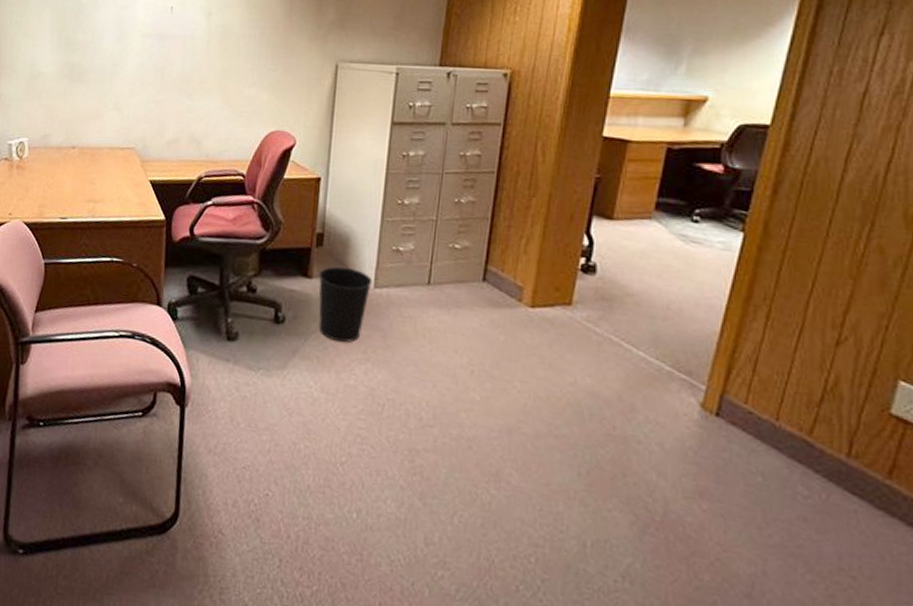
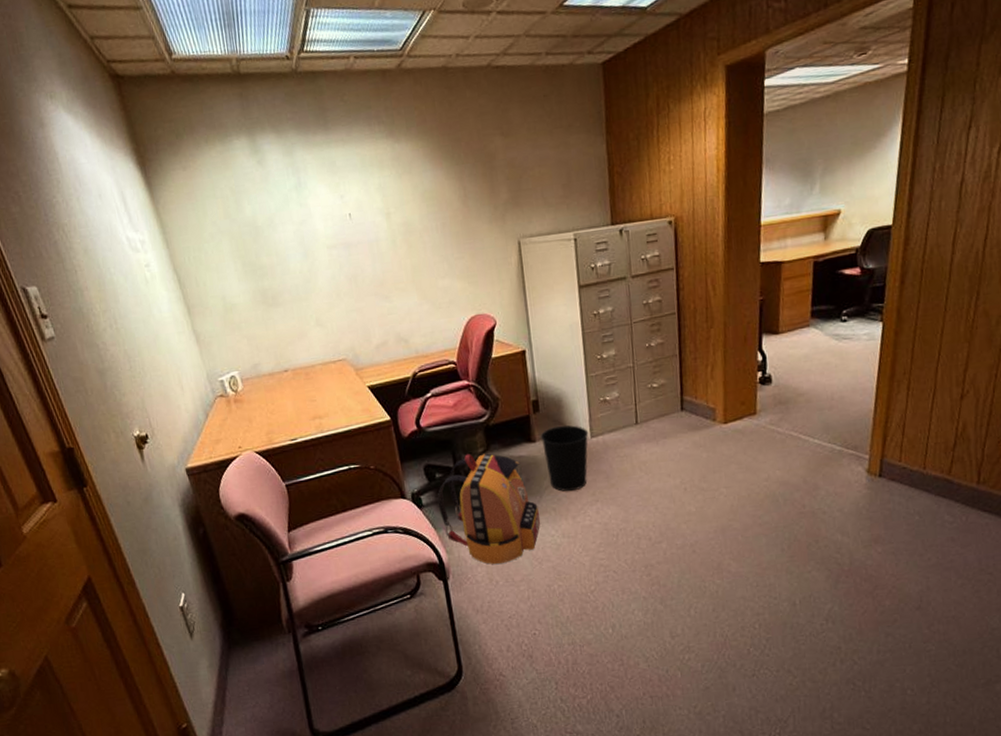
backpack: none [193,274,301,405] -> present [437,453,540,565]

